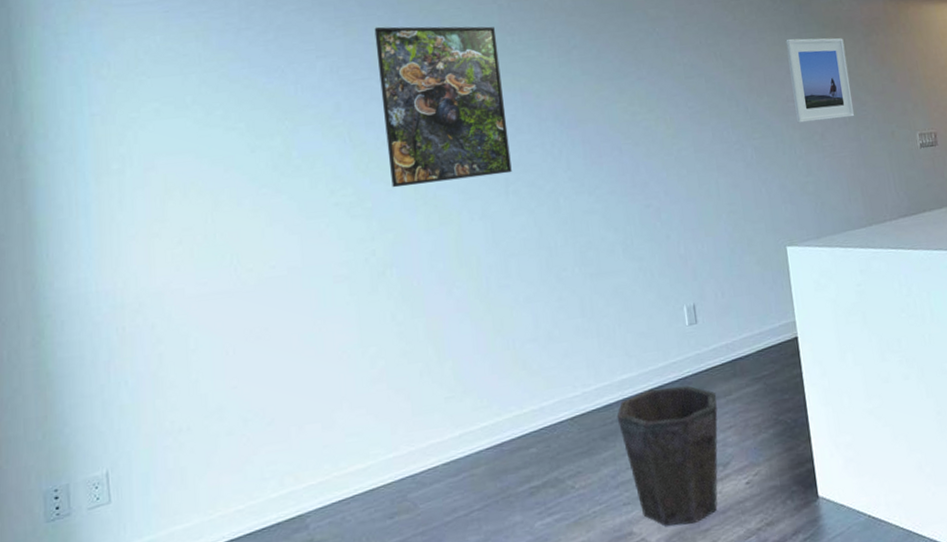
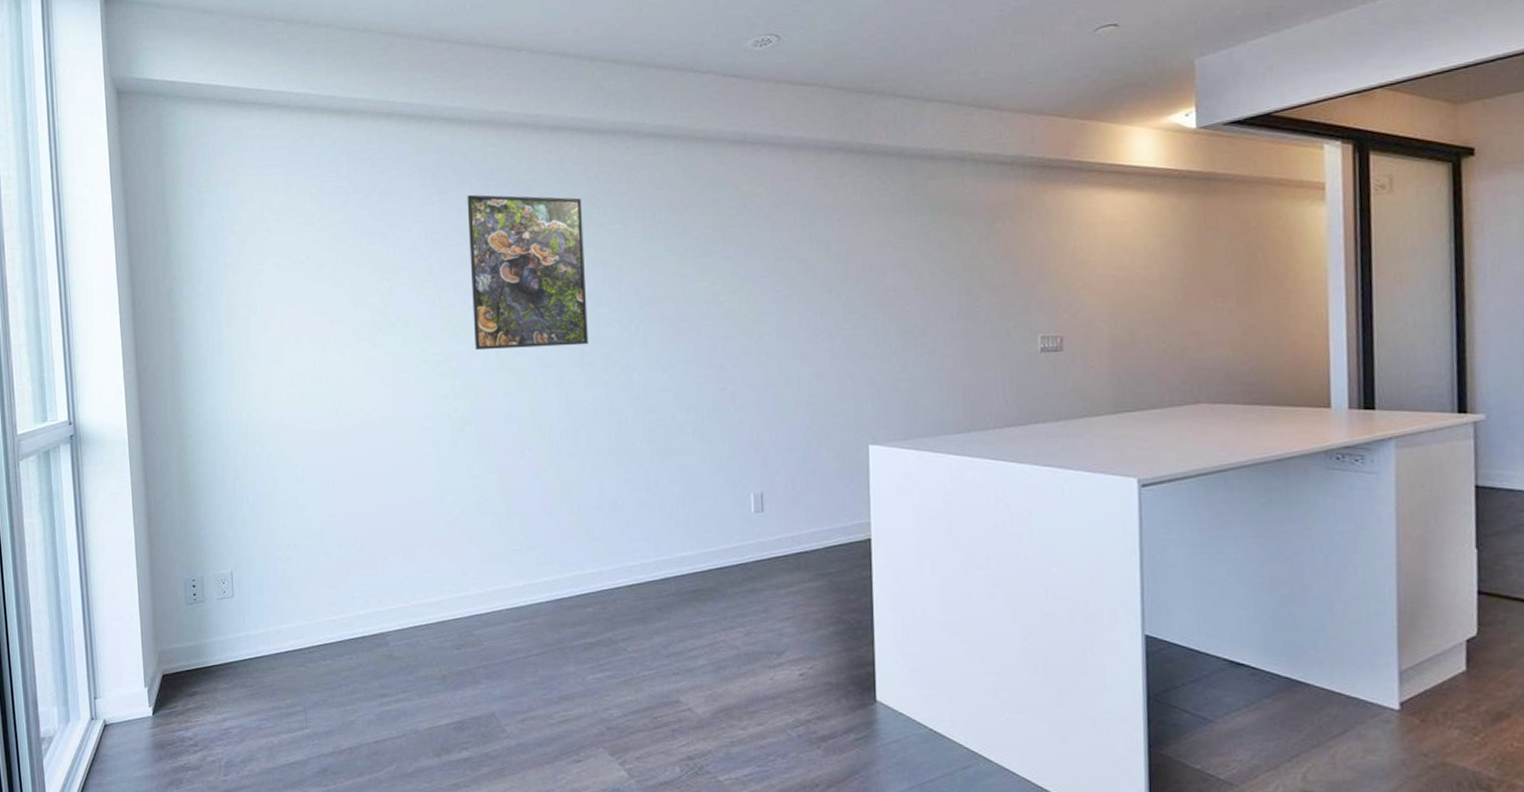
waste bin: present [616,385,718,527] -> none [673,570,777,703]
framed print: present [785,37,854,123] -> none [892,222,965,315]

